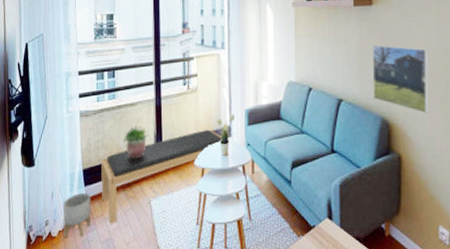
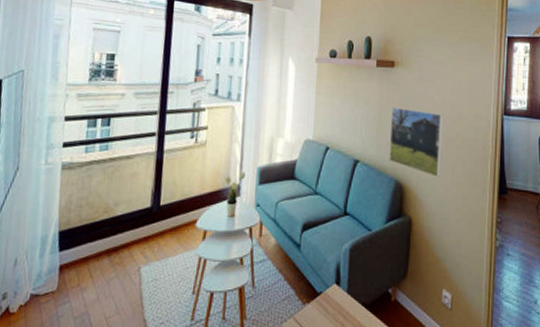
planter: present [62,192,91,238] -> none [25,258,67,313]
bench: present [101,129,222,224] -> none [80,187,229,296]
potted plant: present [124,125,149,159] -> none [114,181,146,219]

